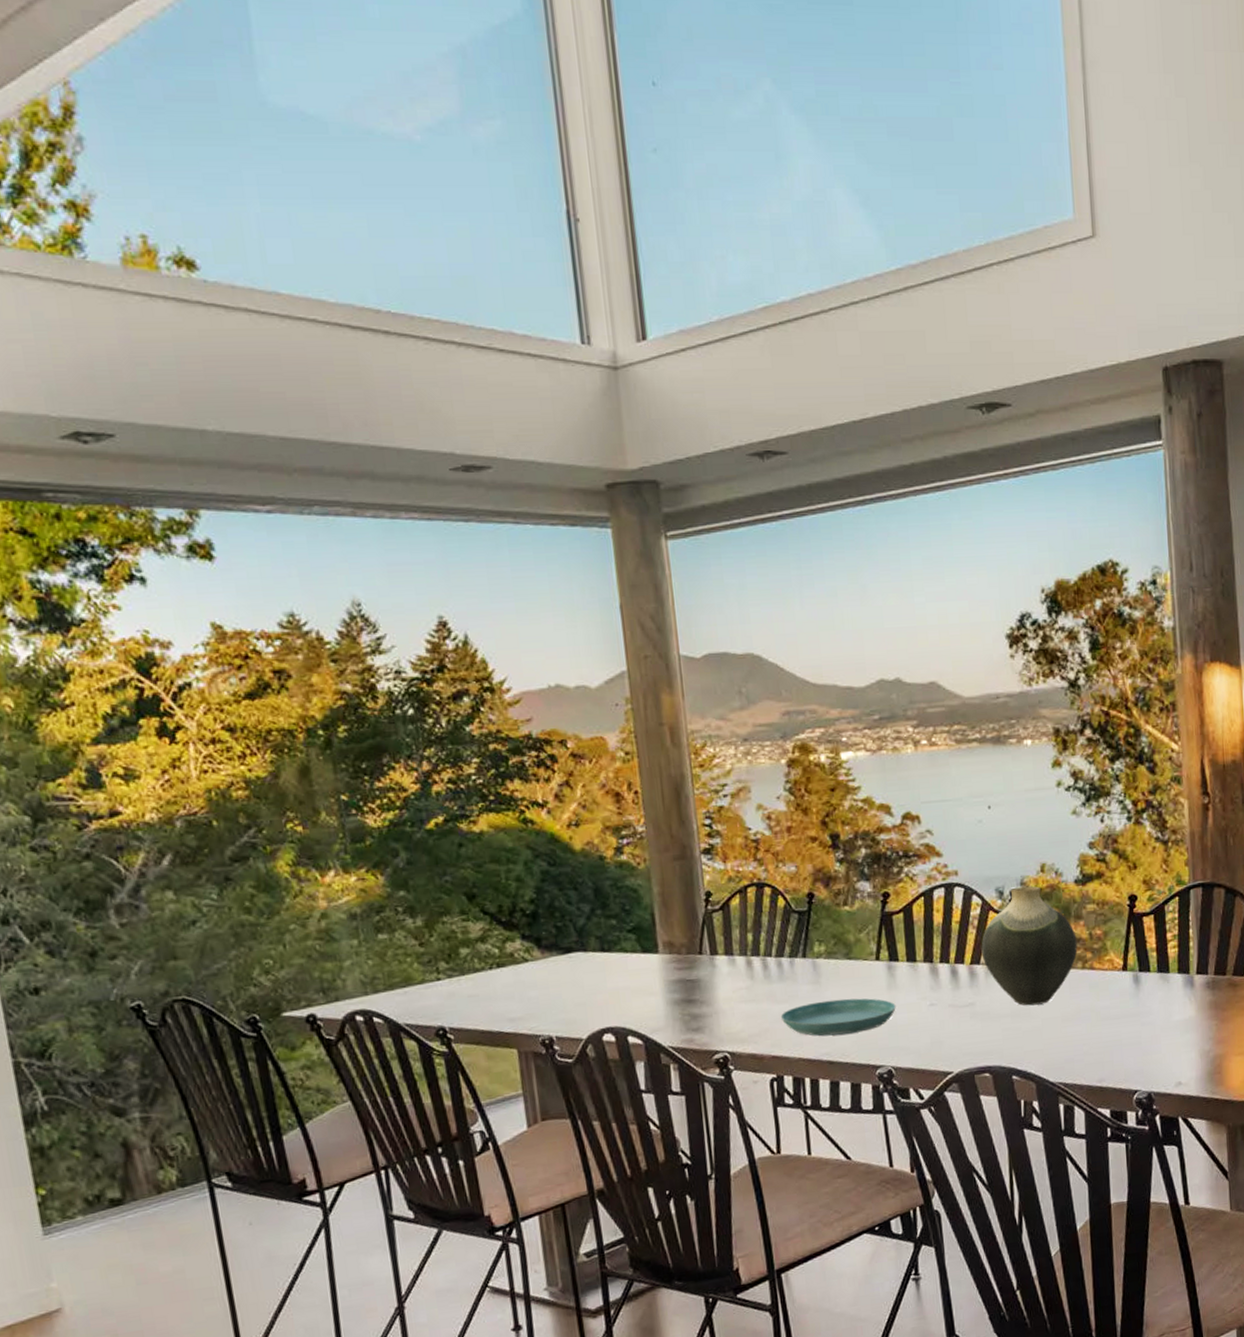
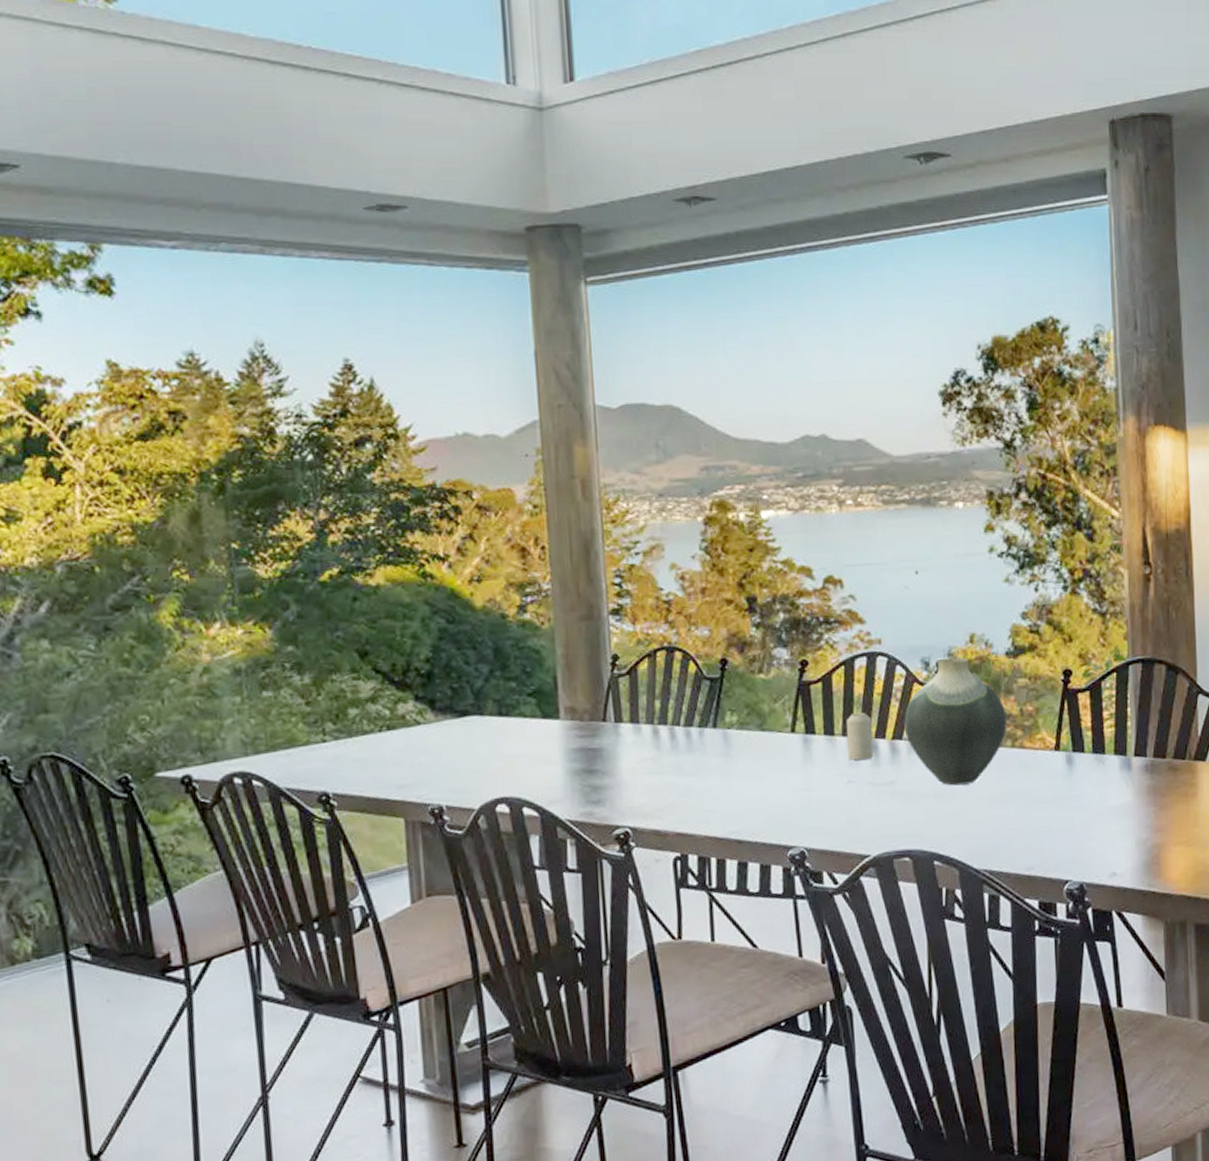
saucer: present [780,998,896,1036] -> none [687,773,811,813]
candle: none [926,939,954,985] -> present [846,712,874,760]

